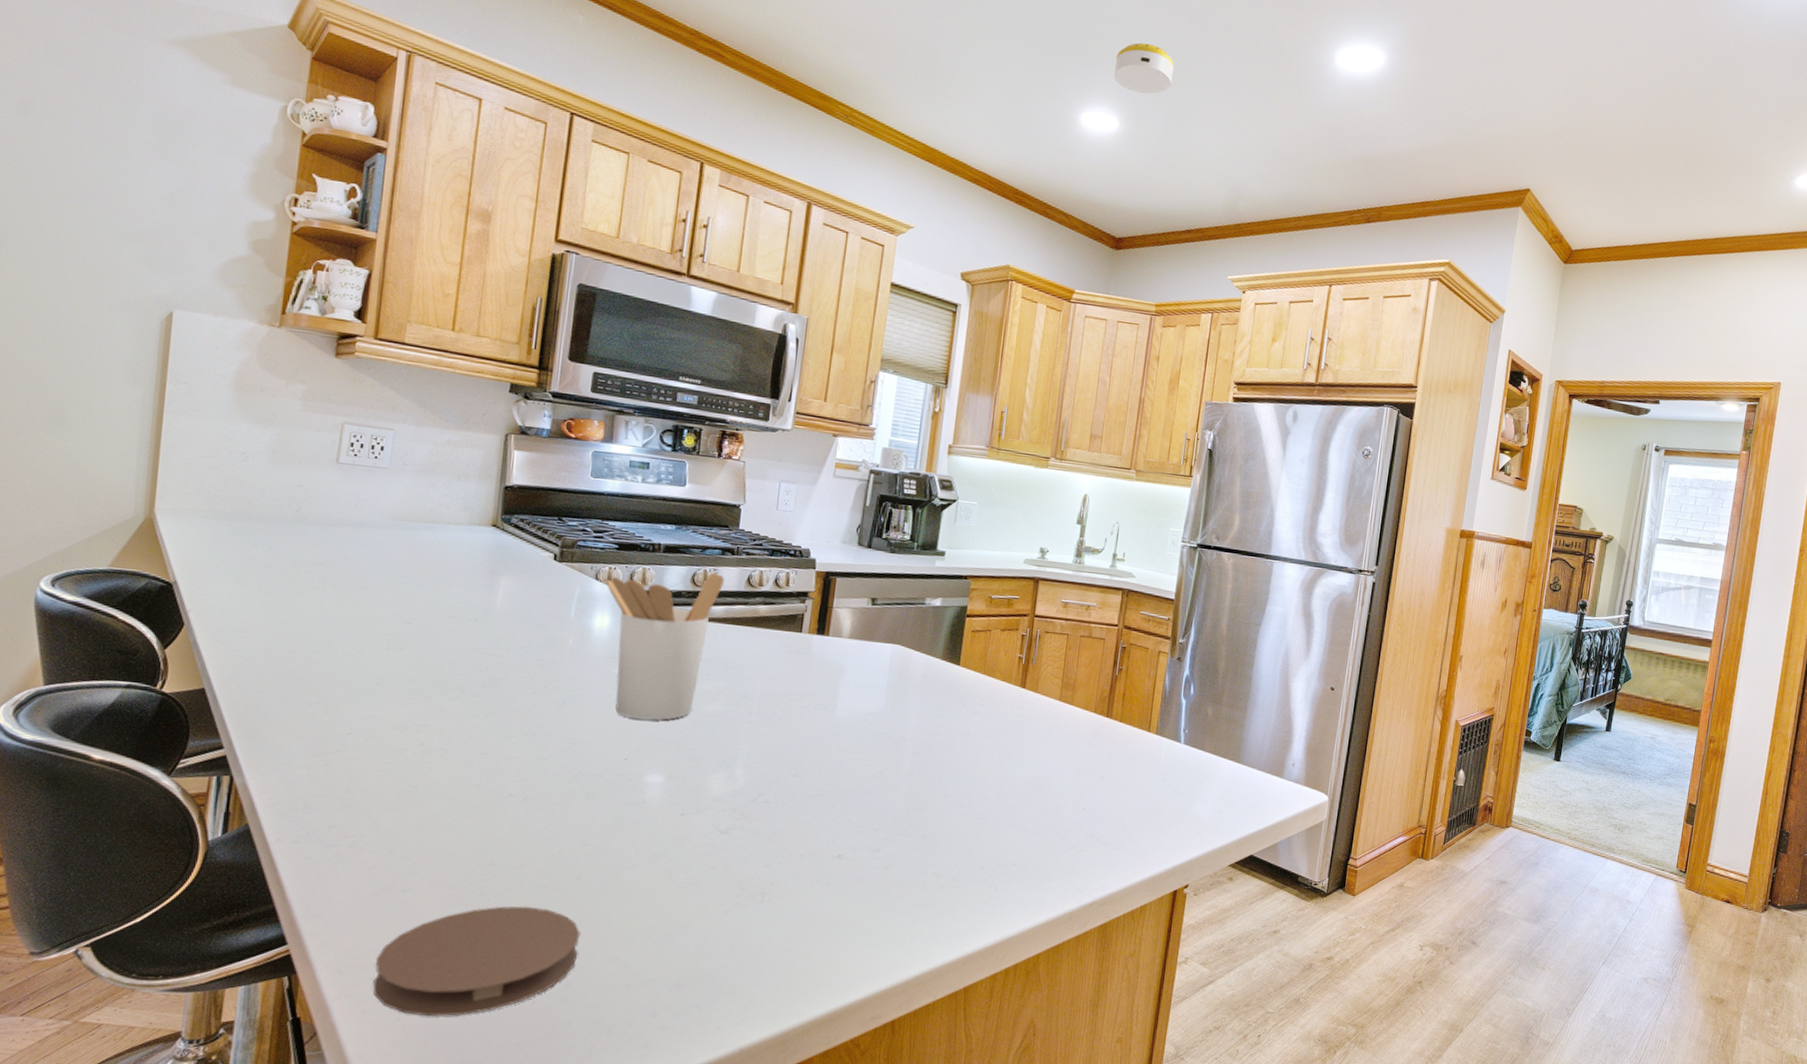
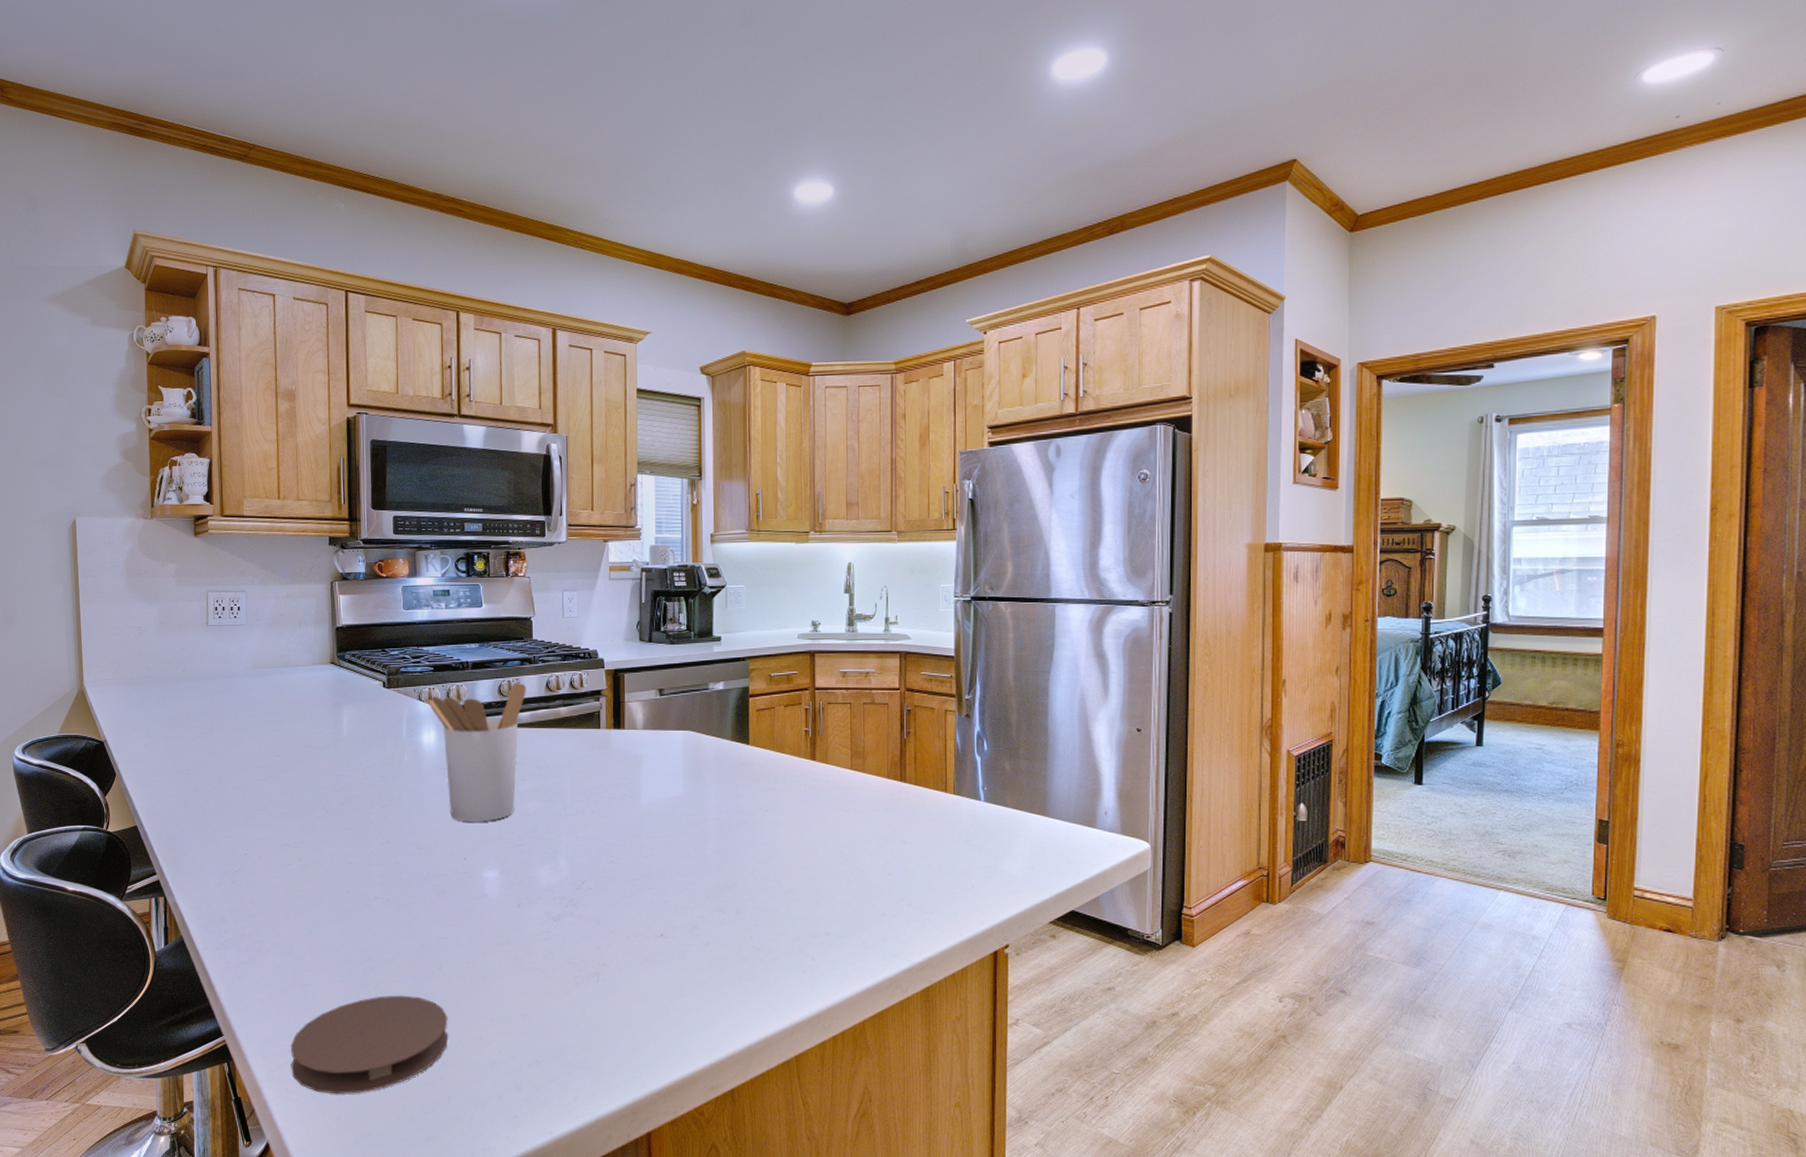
smoke detector: present [1113,42,1174,94] -> none [821,103,881,155]

